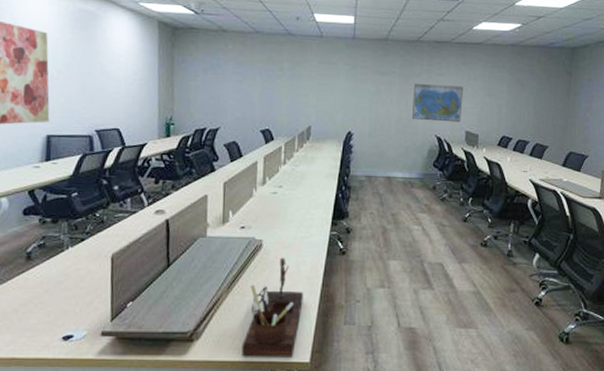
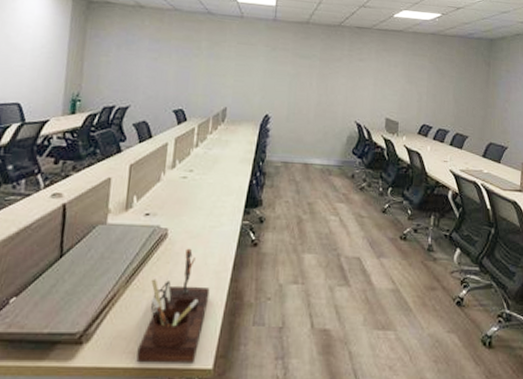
world map: present [412,84,463,123] -> none [332,68,384,109]

